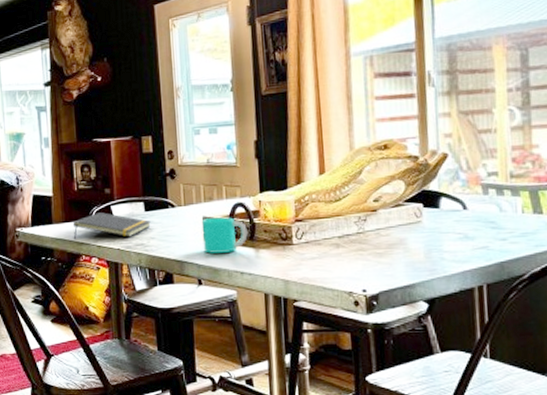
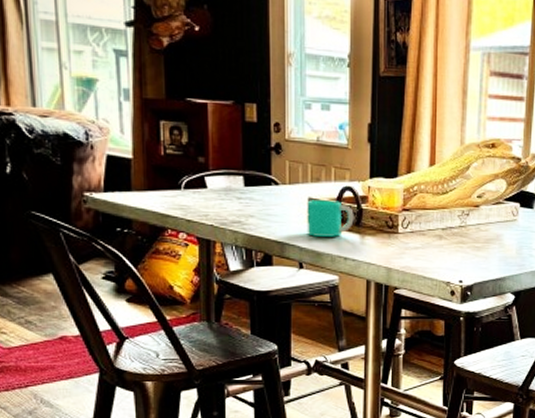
notepad: present [72,212,151,239] -> none [157,183,250,213]

